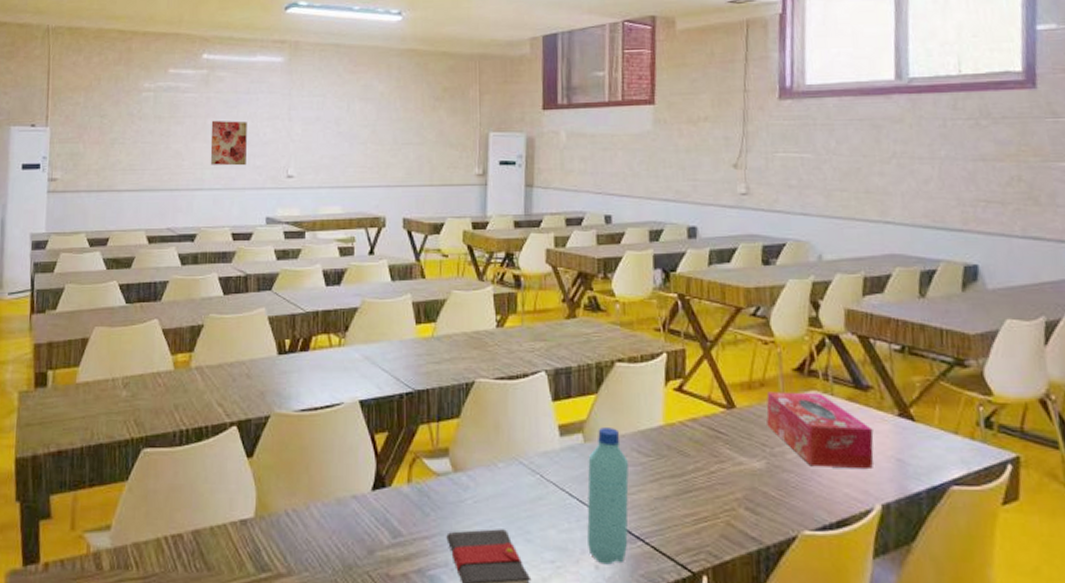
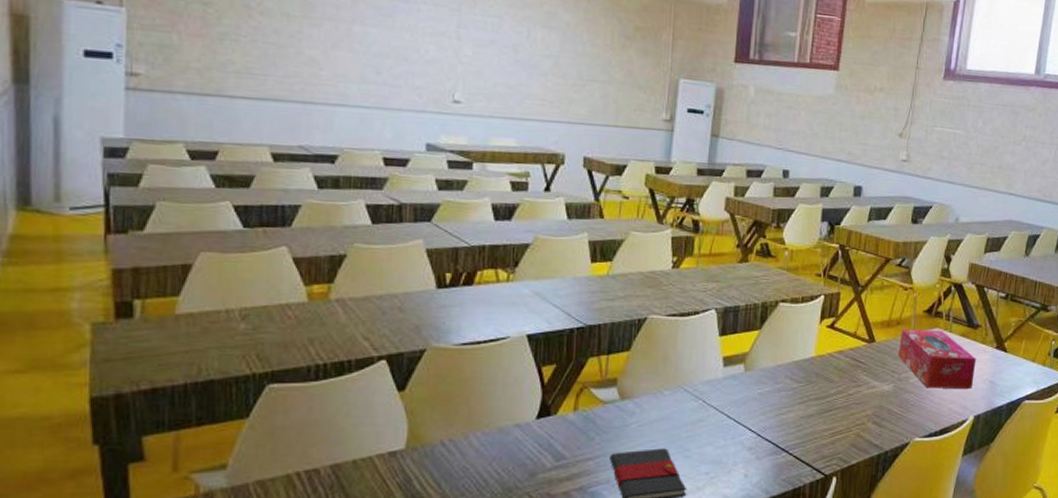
wall art: present [210,120,247,166] -> none [356,27,405,84]
water bottle: present [587,427,629,565] -> none [740,359,781,473]

